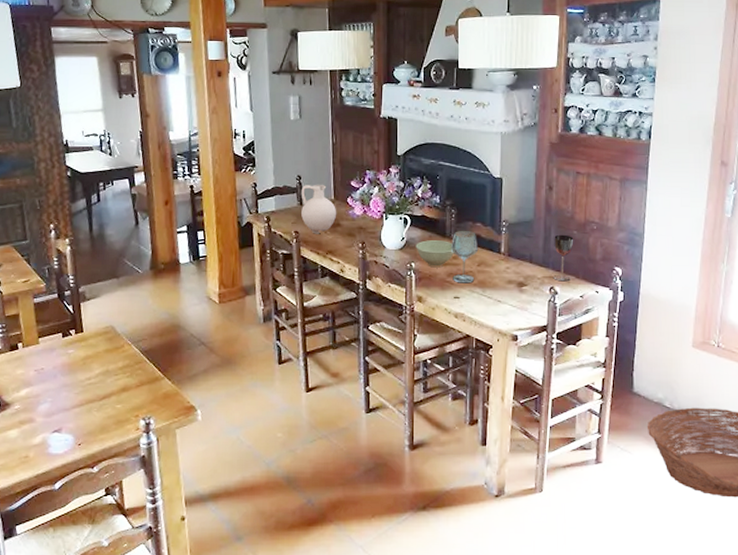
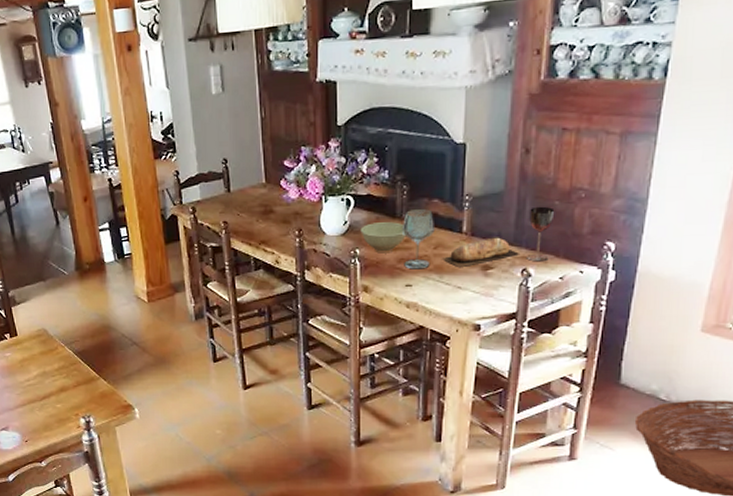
ceramic pitcher: present [301,184,337,234] -> none [228,166,269,223]
bread loaf: none [485,258,547,283] -> present [443,237,519,267]

